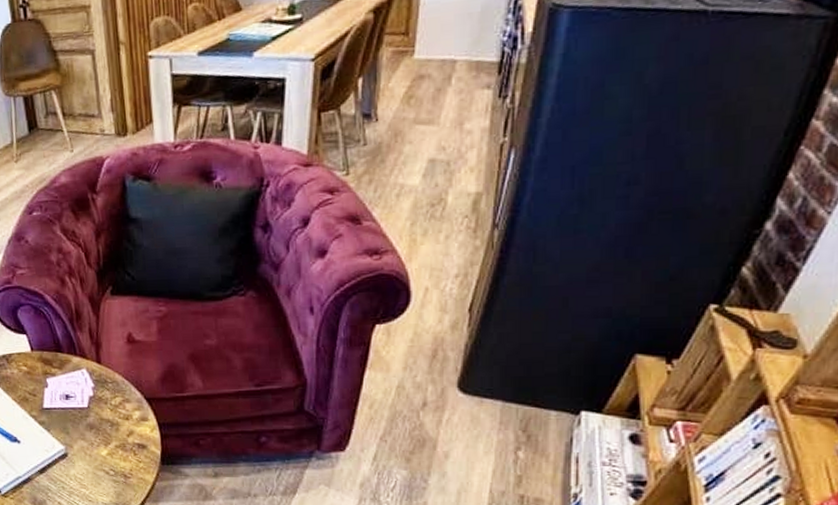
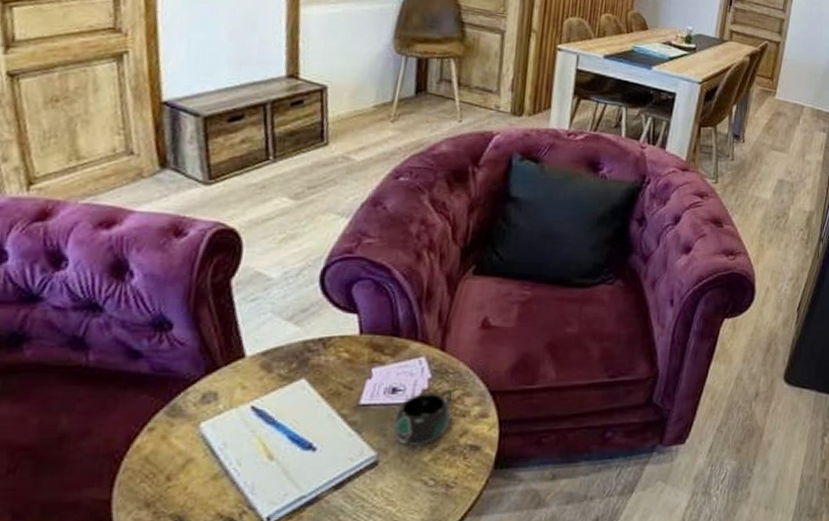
mug: none [72,396,117,442] -> present [392,389,453,446]

